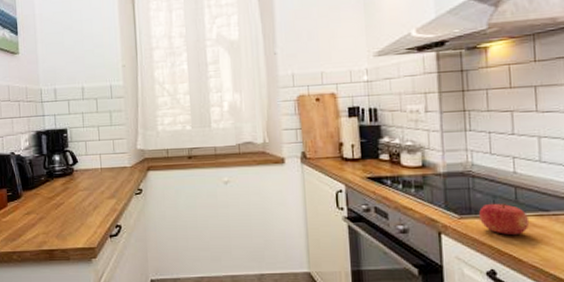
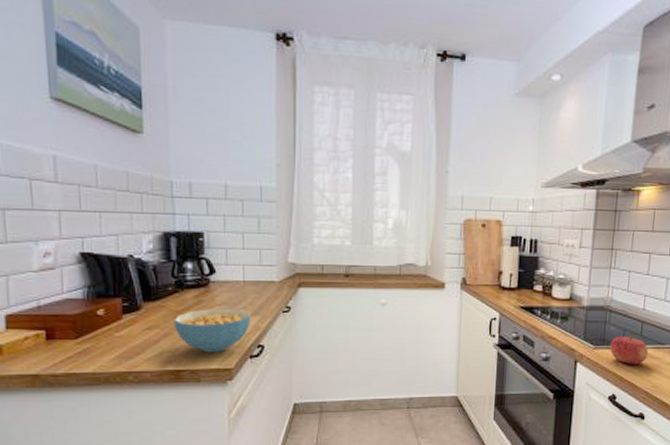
cereal bowl: none [47,192,109,234] -> present [174,308,251,353]

